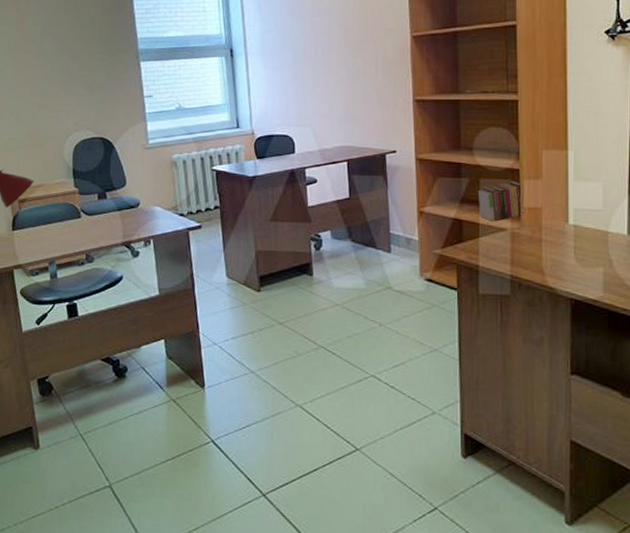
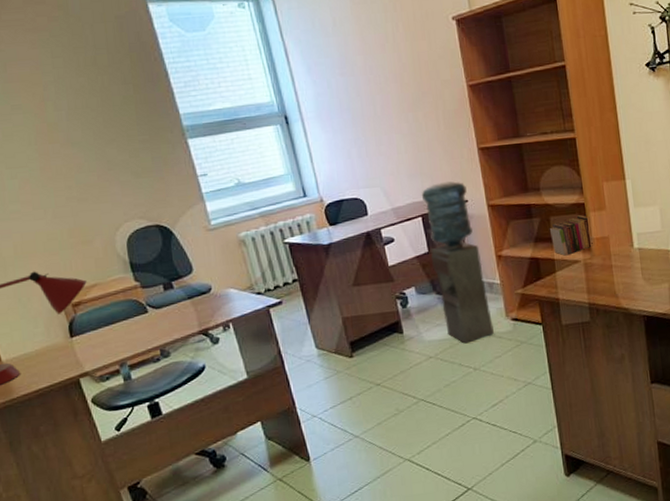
water cooler: none [350,130,405,297] -> present [421,181,494,344]

